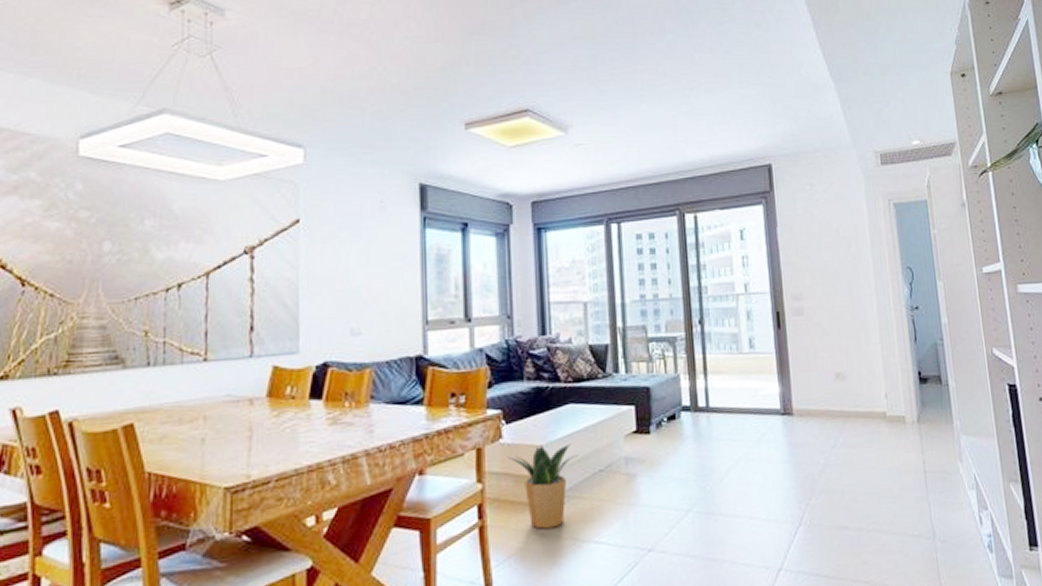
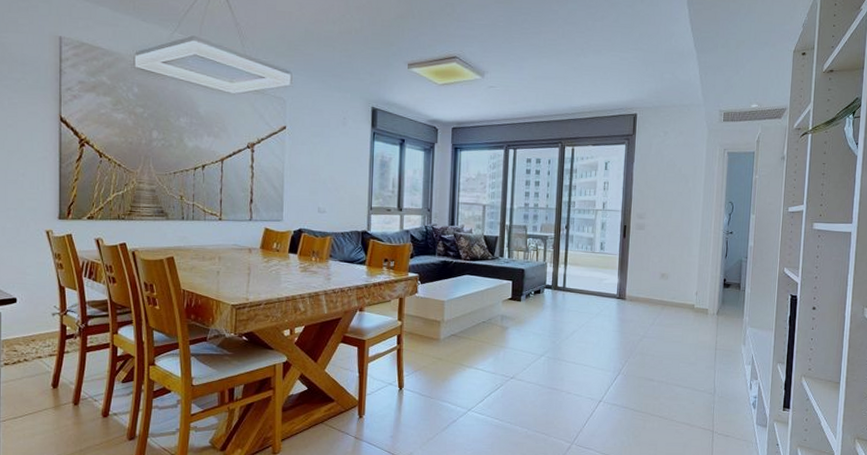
potted plant: present [507,443,579,529] -> none [420,300,470,356]

